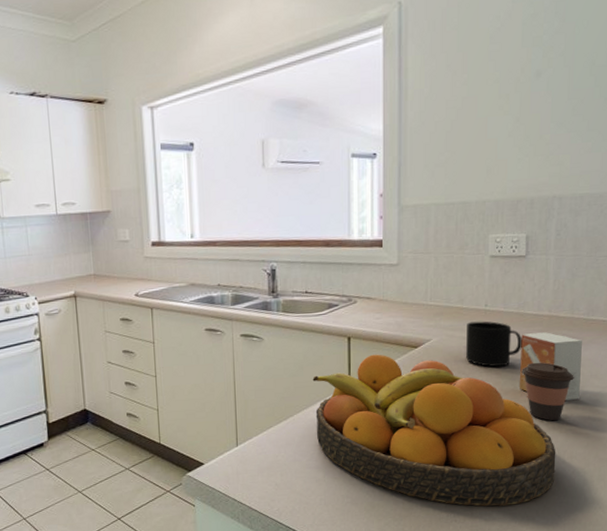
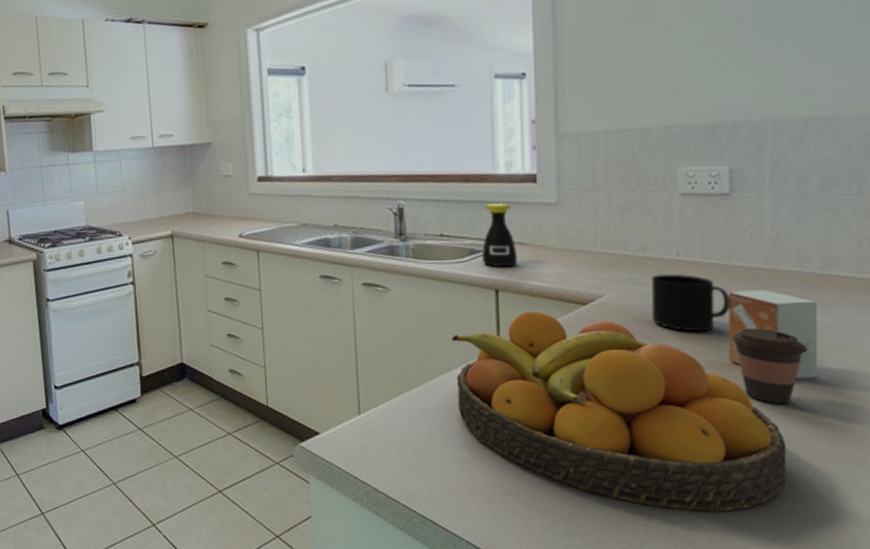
bottle: none [338,264,366,319] -> present [482,203,518,268]

